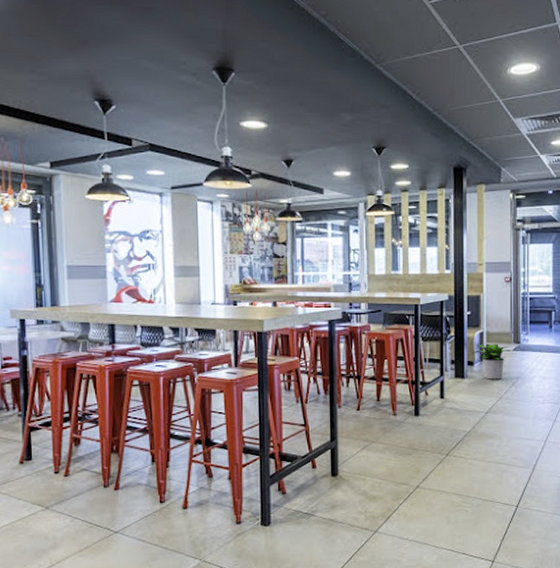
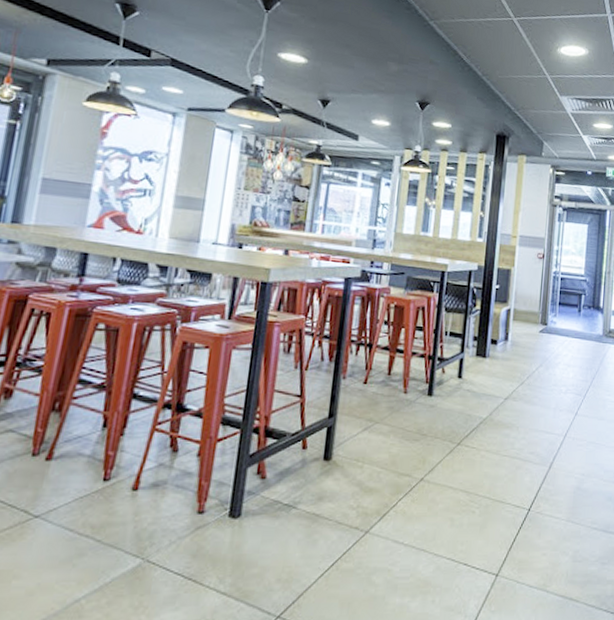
potted plant: present [472,343,512,380] -> none [496,321,539,363]

